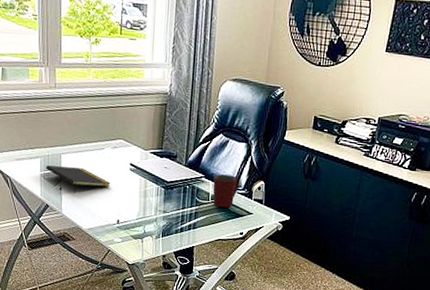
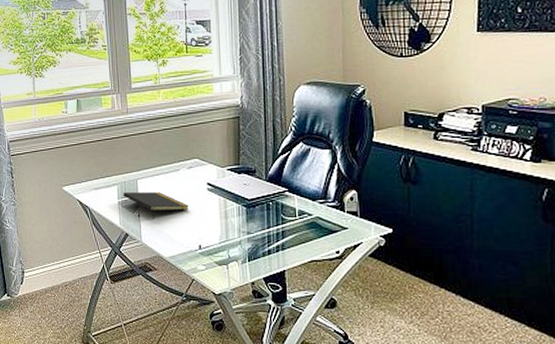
mug: present [212,174,239,208] -> none [298,186,328,223]

